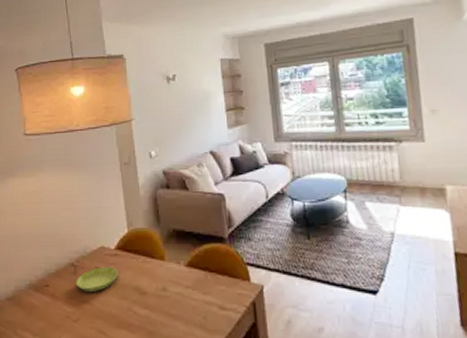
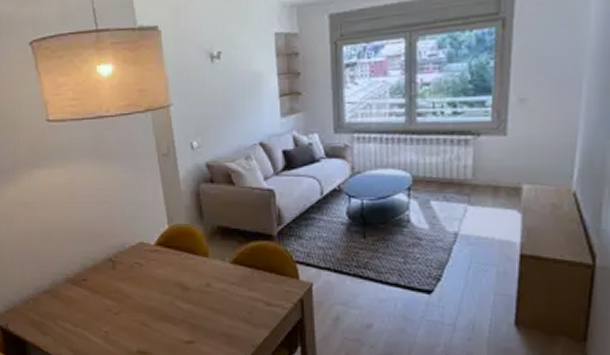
saucer: present [75,267,118,291] -> none [114,262,159,286]

